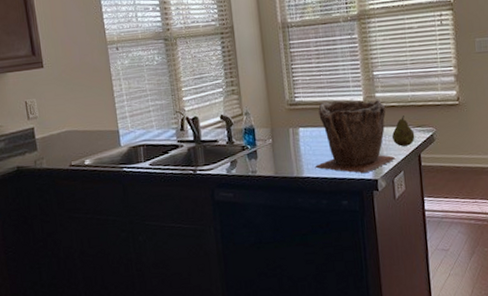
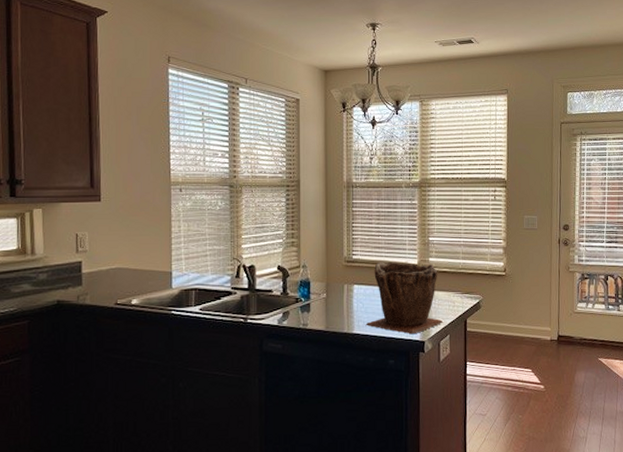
fruit: present [391,116,415,147] -> none [441,281,463,311]

